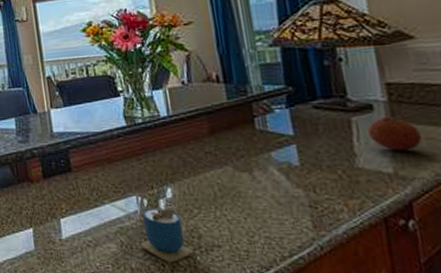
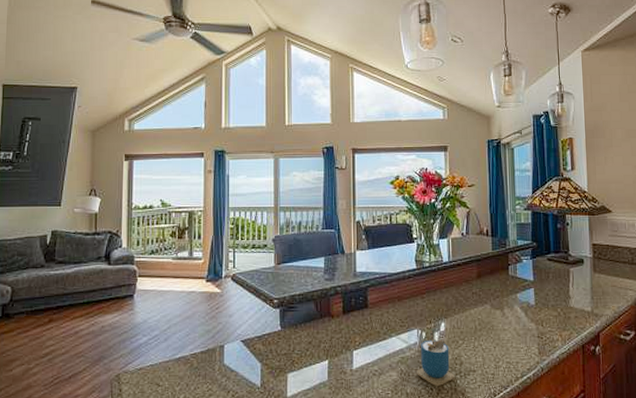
fruit: present [367,116,423,151] -> none [578,268,610,294]

